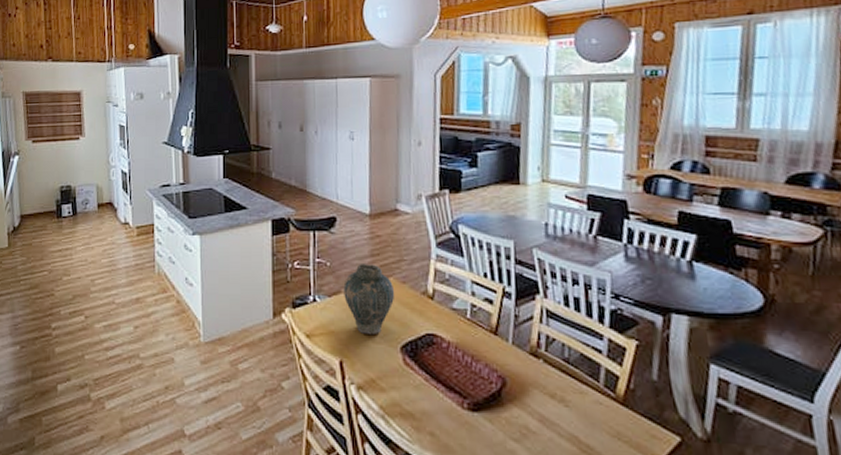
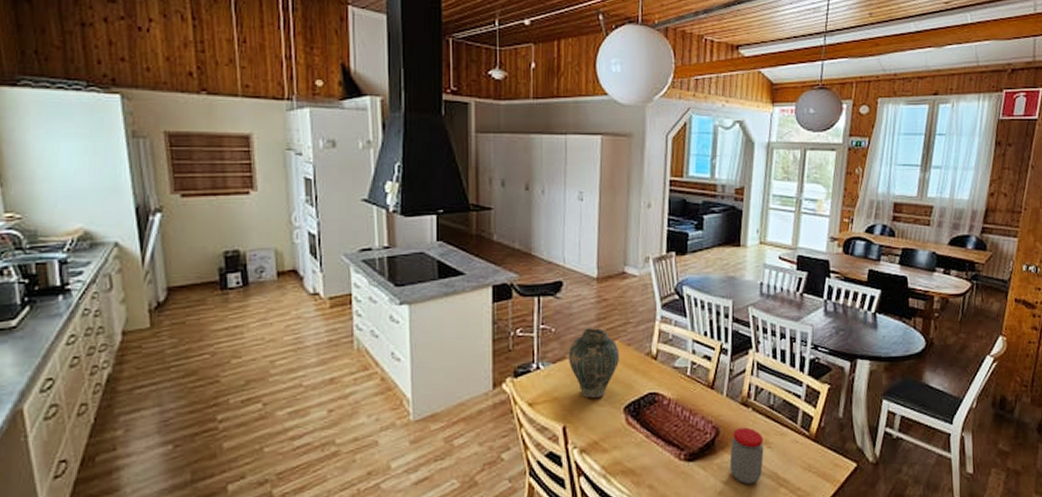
jar: none [519,380,561,446] -> present [729,427,764,485]

